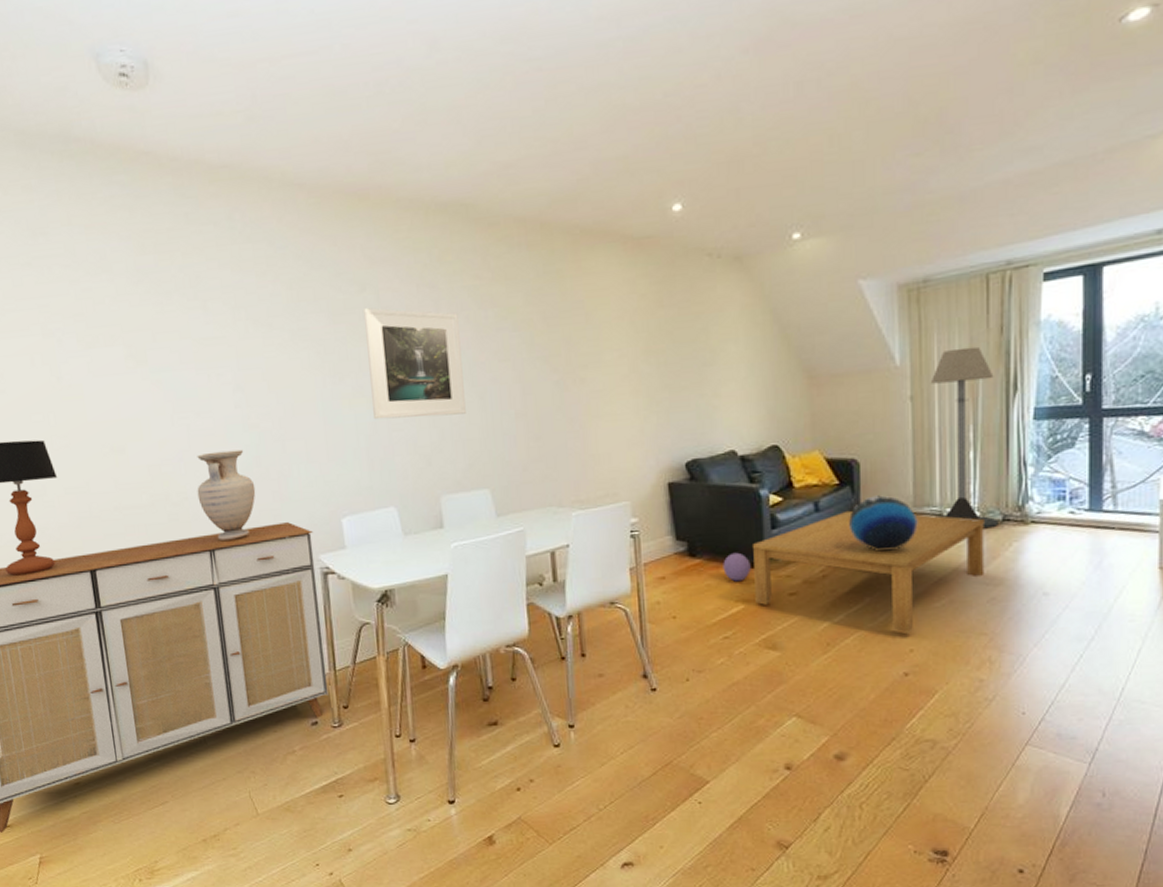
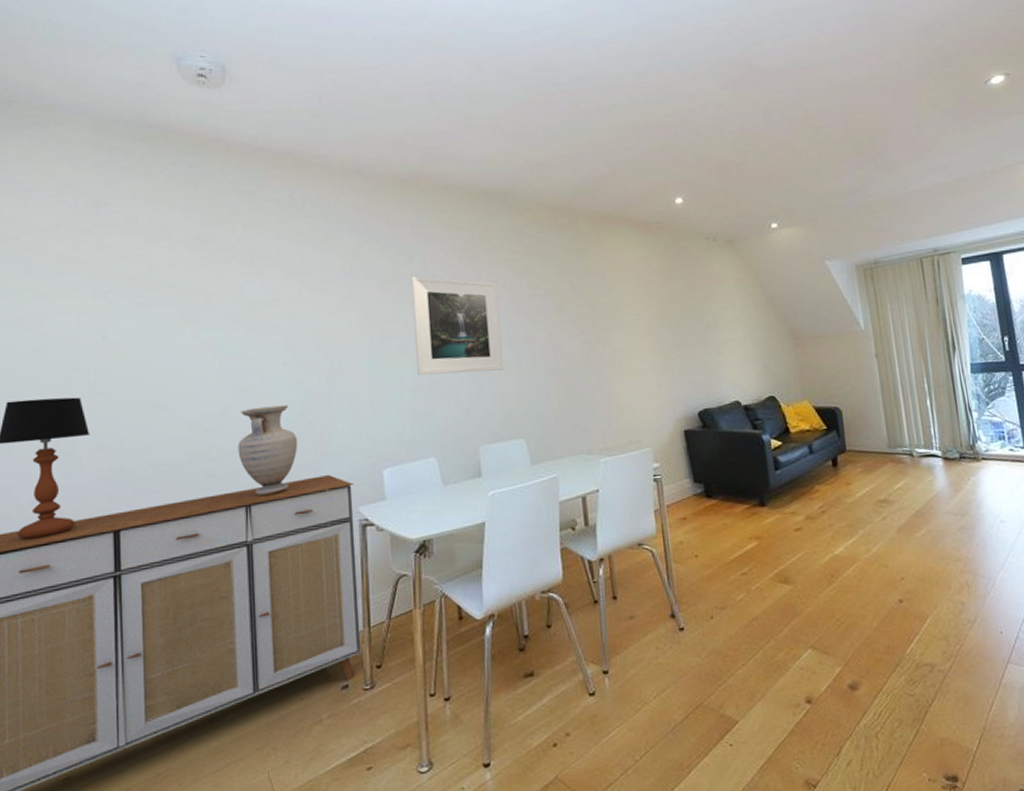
ball: present [723,552,751,582] -> none [736,492,760,520]
coffee table: present [753,510,985,633] -> none [760,452,952,563]
decorative sphere: present [849,495,918,551] -> none [838,438,894,488]
floor lamp: present [930,346,998,527] -> none [889,314,957,464]

